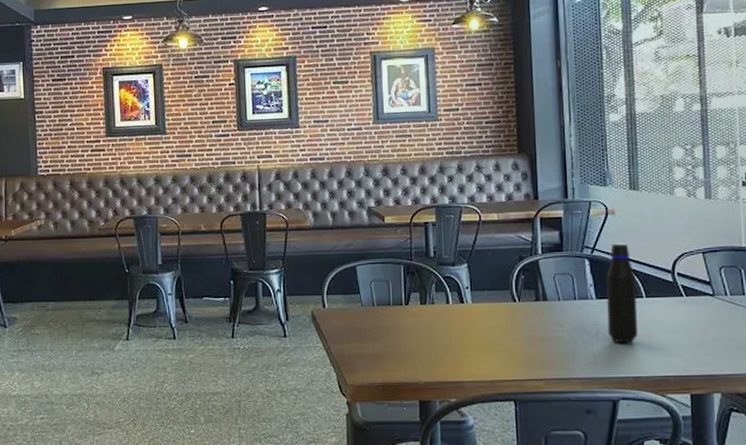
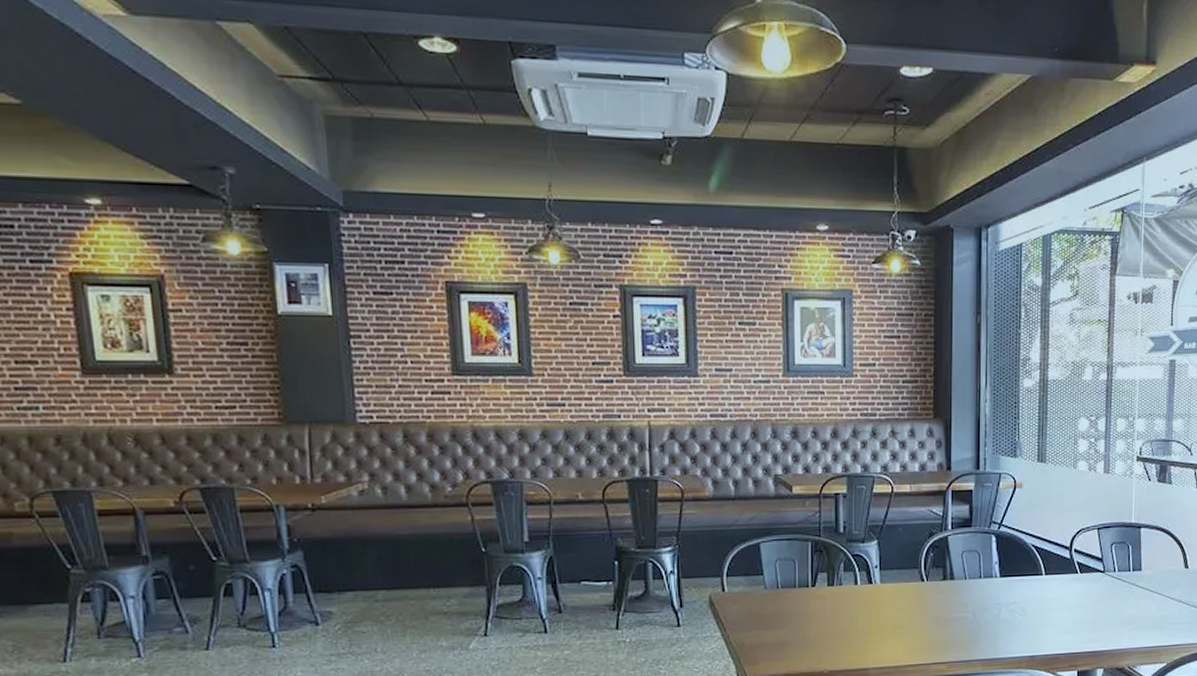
water bottle: present [606,243,639,343] -> none [1009,518,1038,622]

